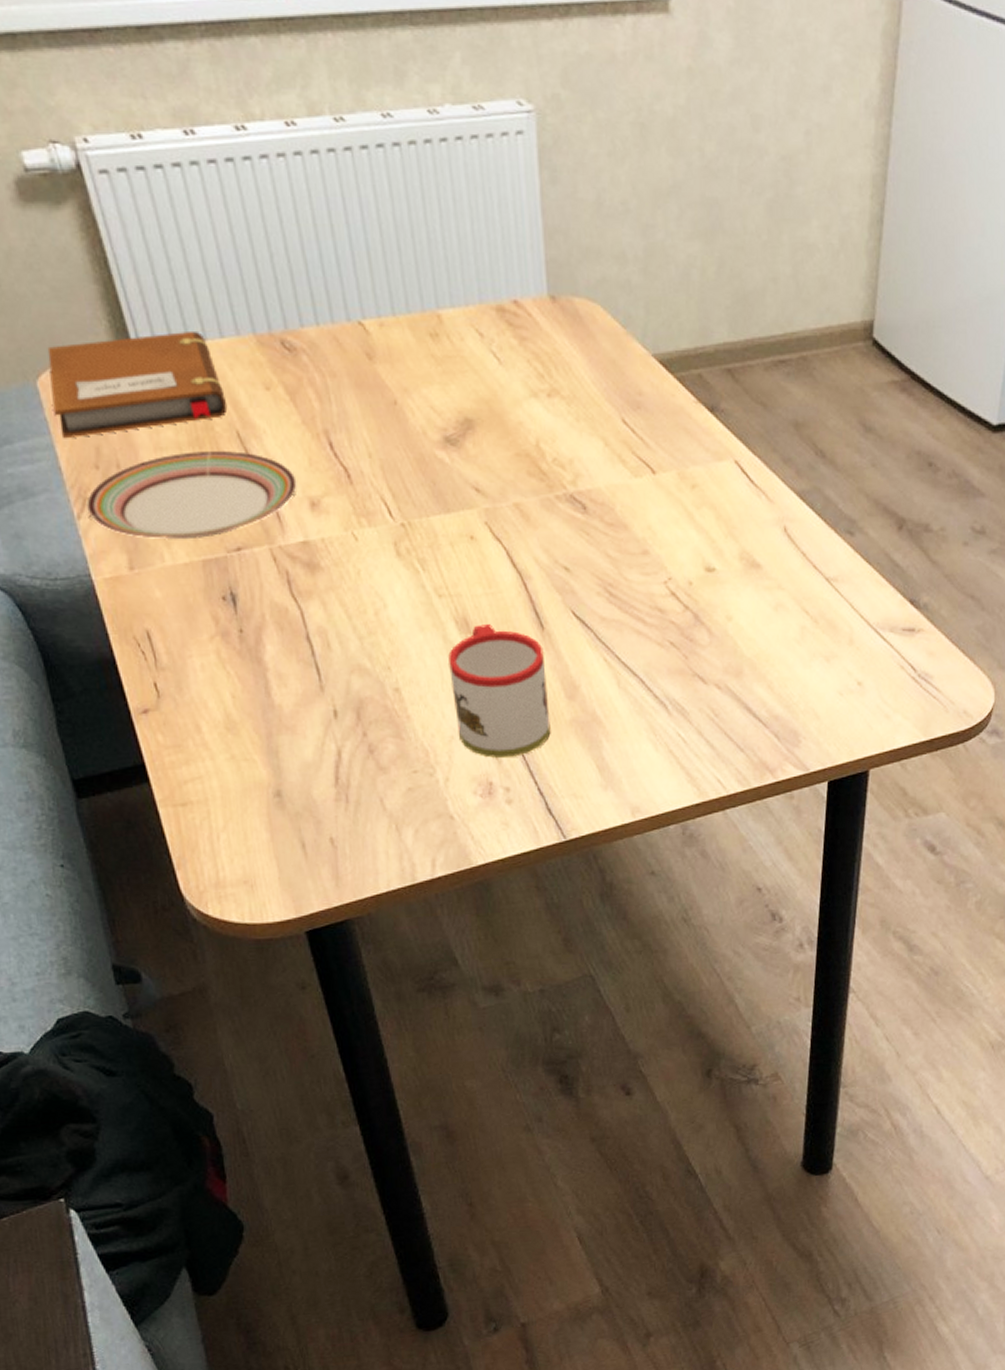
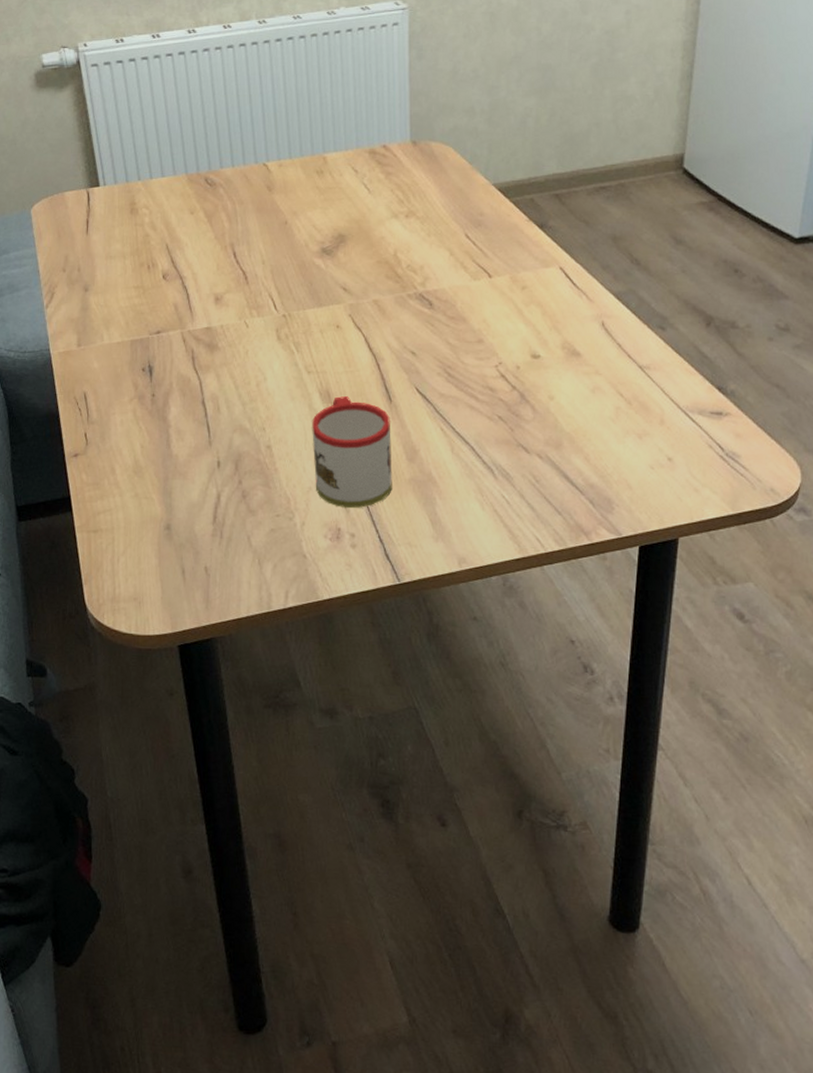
notebook: present [47,330,228,439] -> none [40,172,162,250]
plate: present [86,451,297,540] -> none [53,259,207,325]

